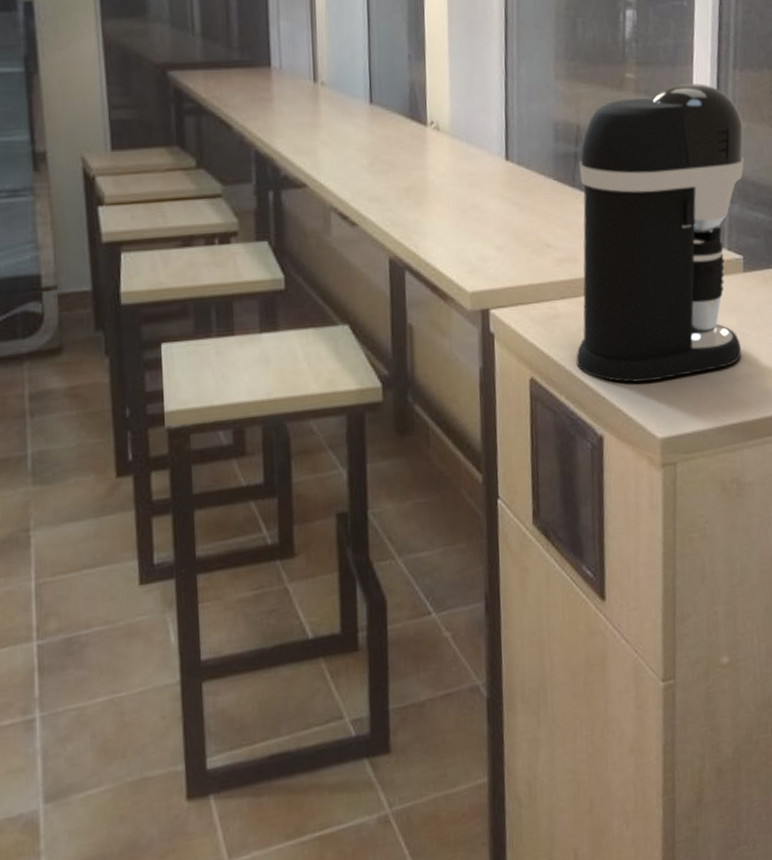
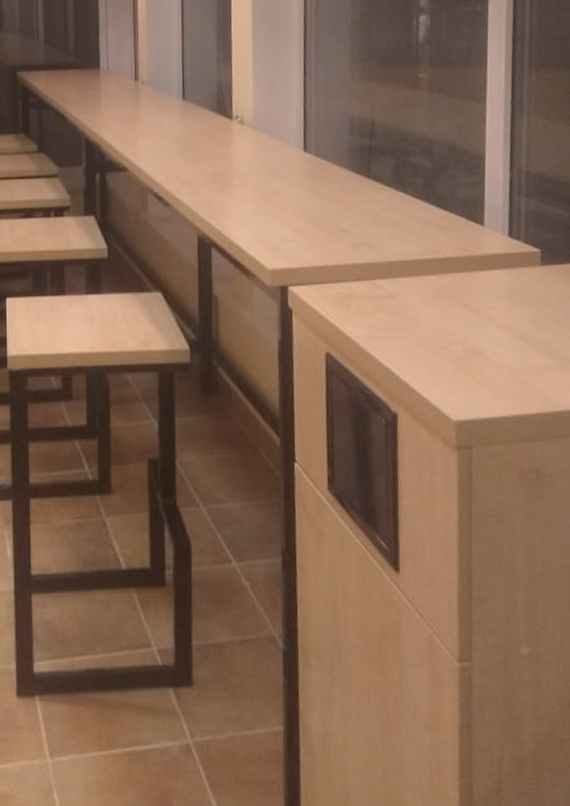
coffee maker: present [576,84,744,383] -> none [370,83,541,365]

